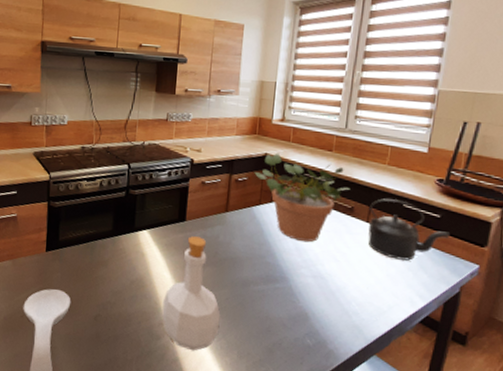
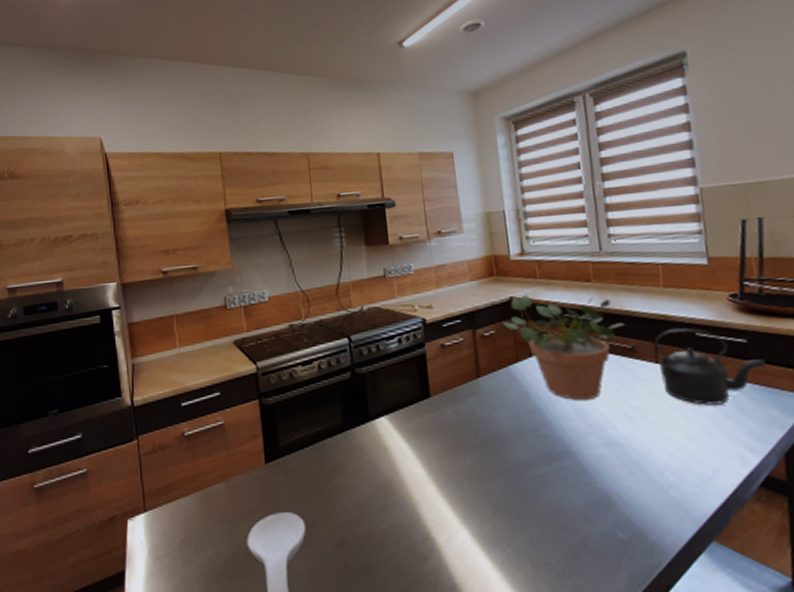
bottle: present [162,236,221,351] -> none [421,415,502,571]

